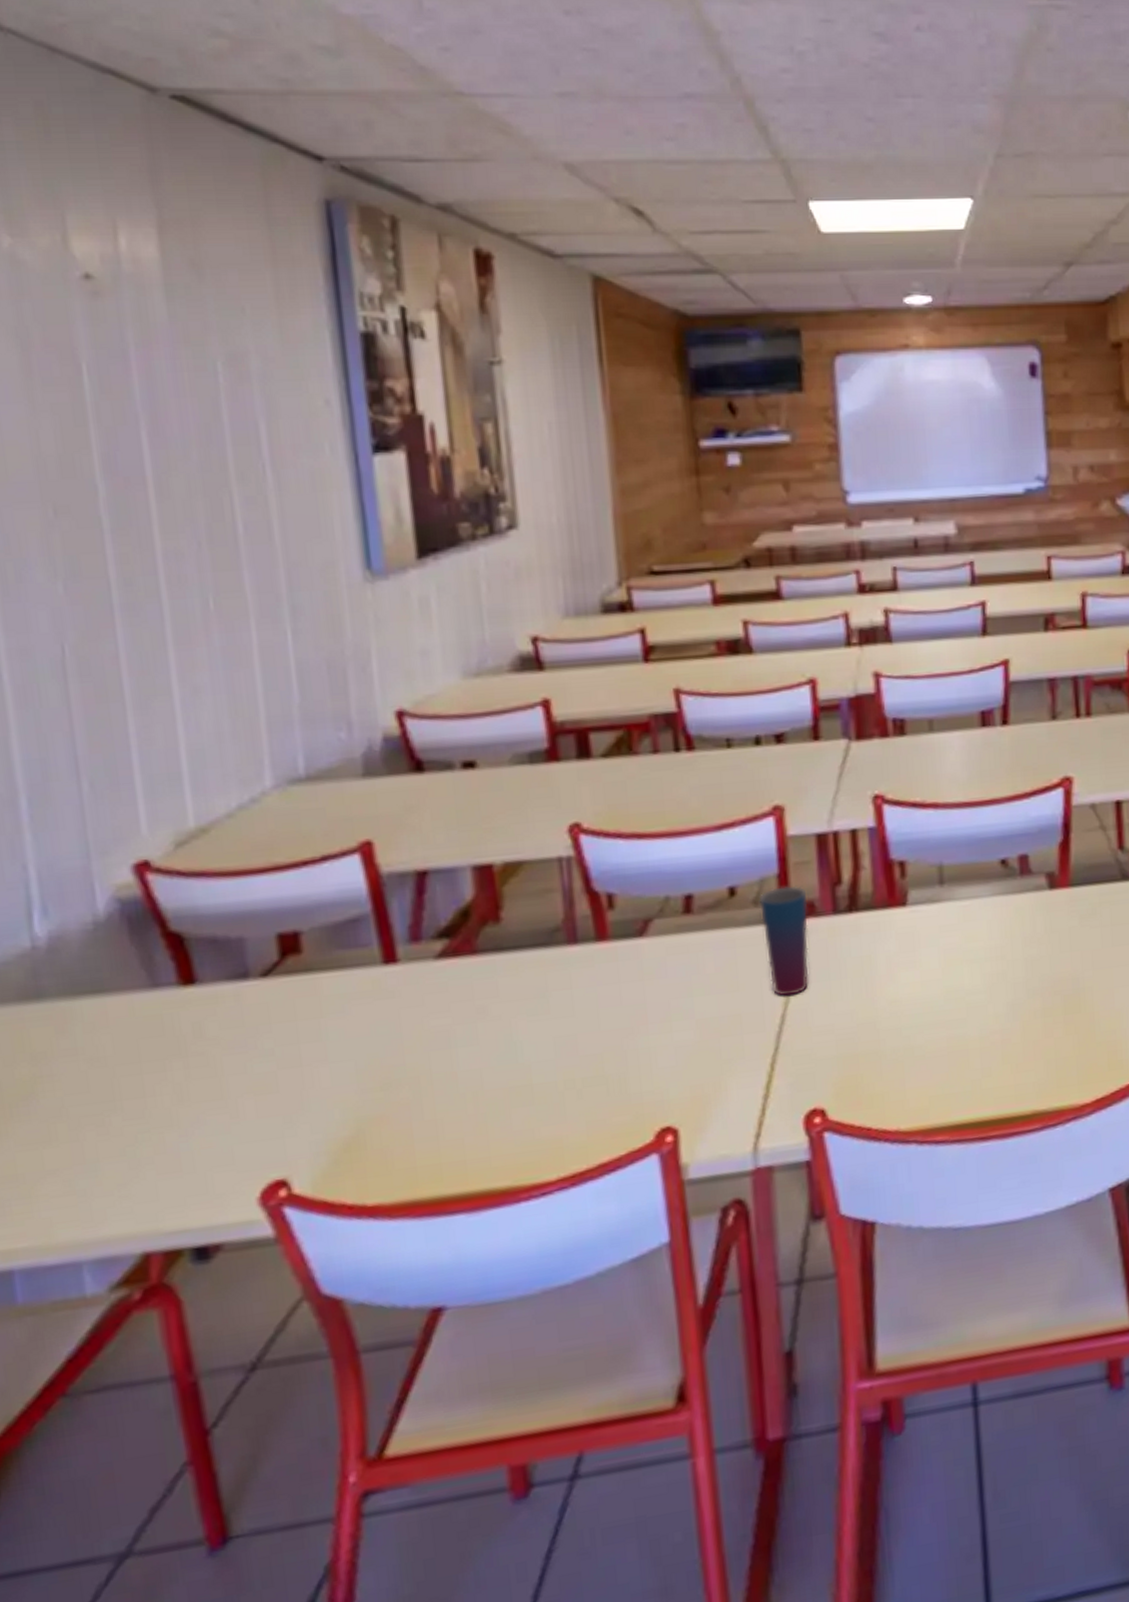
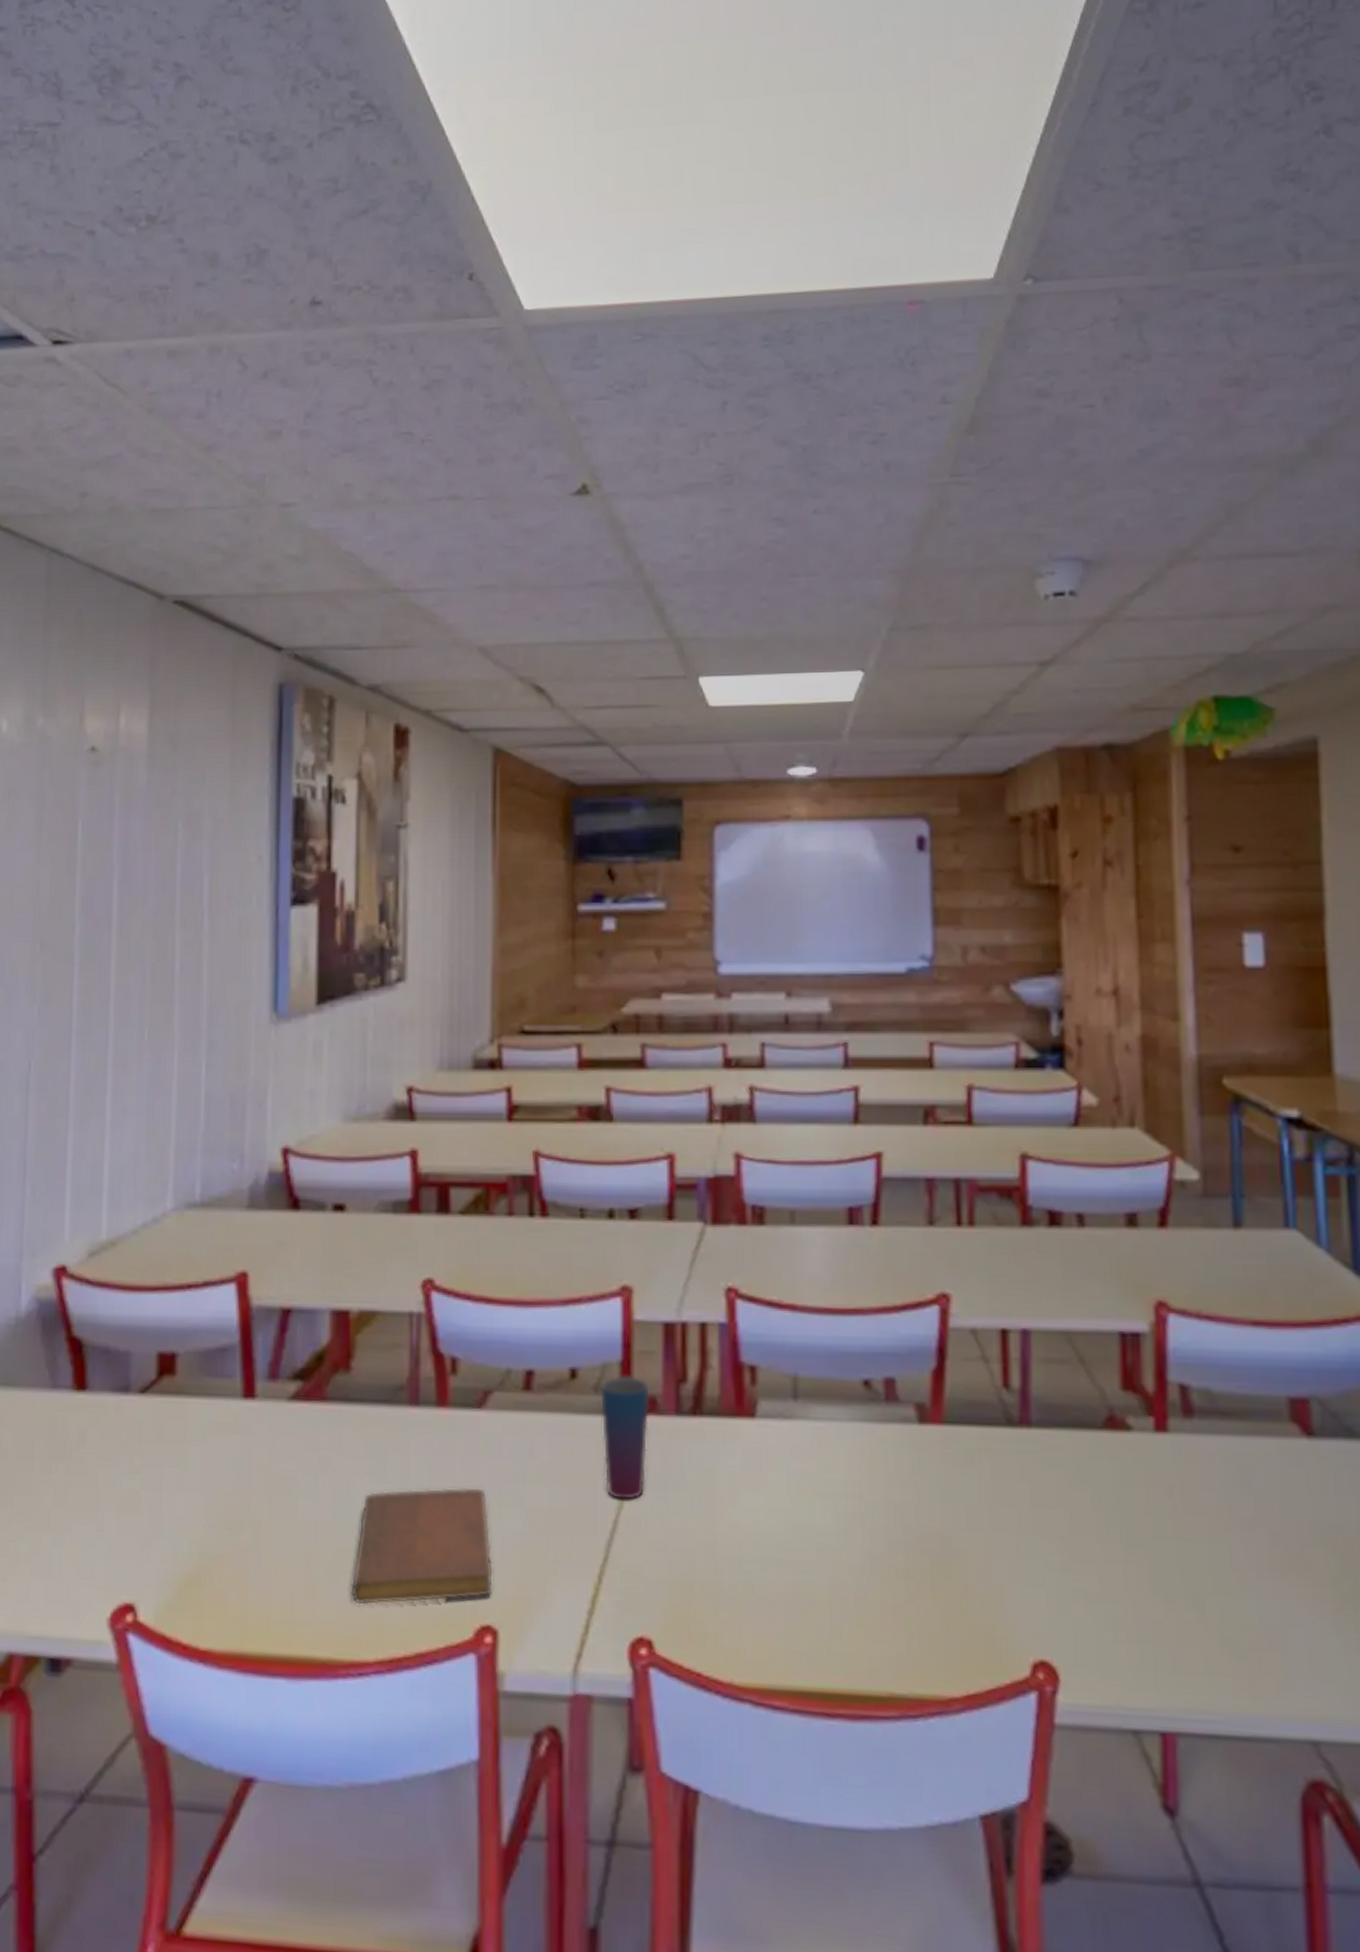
notebook: none [524,1008,670,1134] -> present [350,1487,493,1605]

